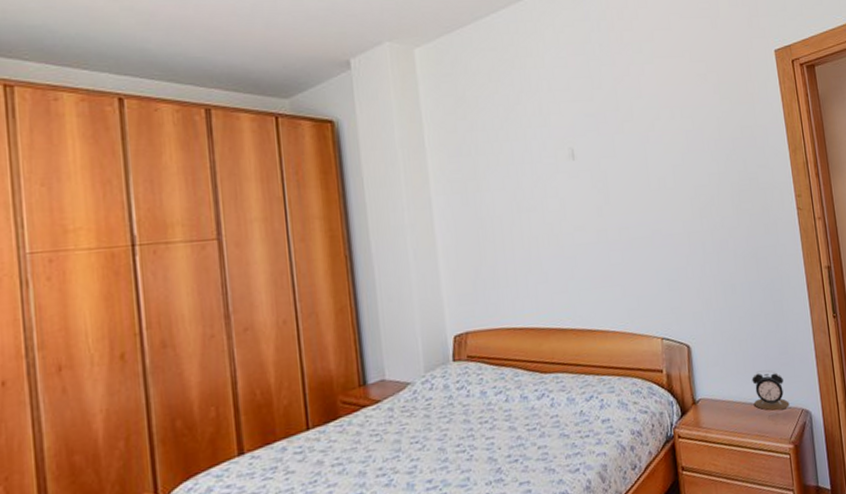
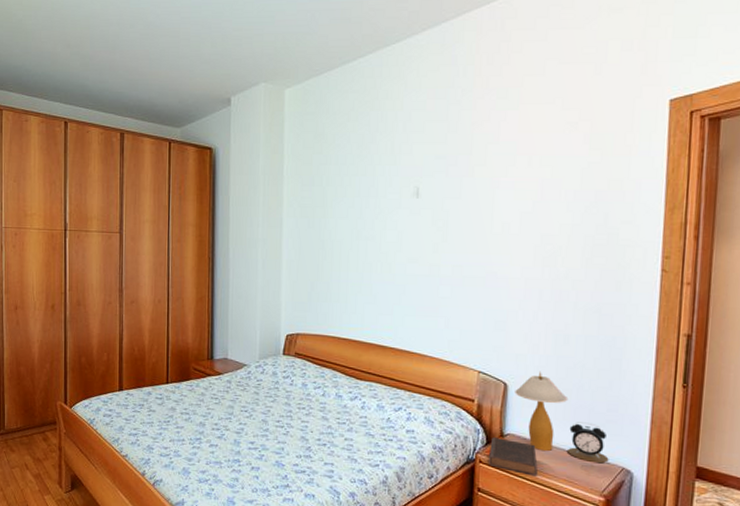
book: none [685,405,733,440] -> present [489,437,538,476]
table lamp: none [698,326,746,411] -> present [515,371,569,452]

